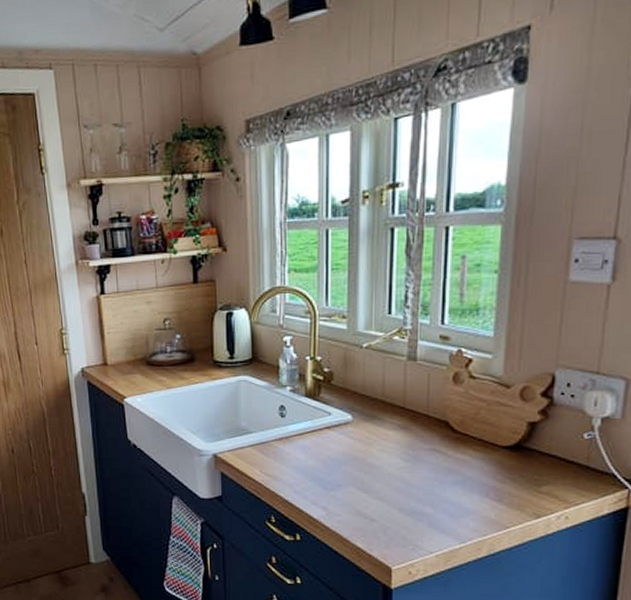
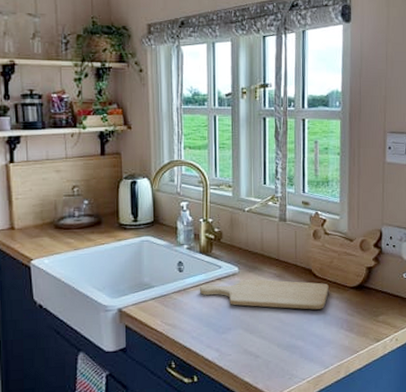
chopping board: none [304,429,471,471] -> present [199,279,329,310]

